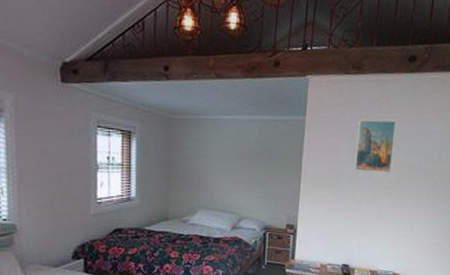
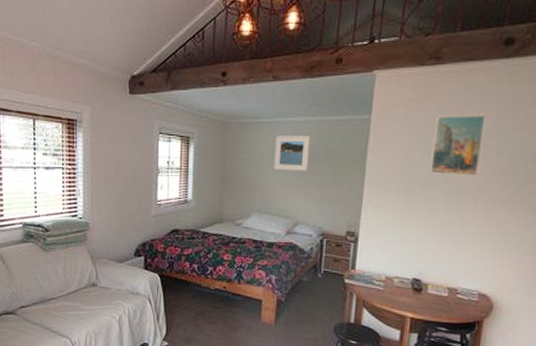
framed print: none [218,133,252,168] -> present [274,136,311,171]

